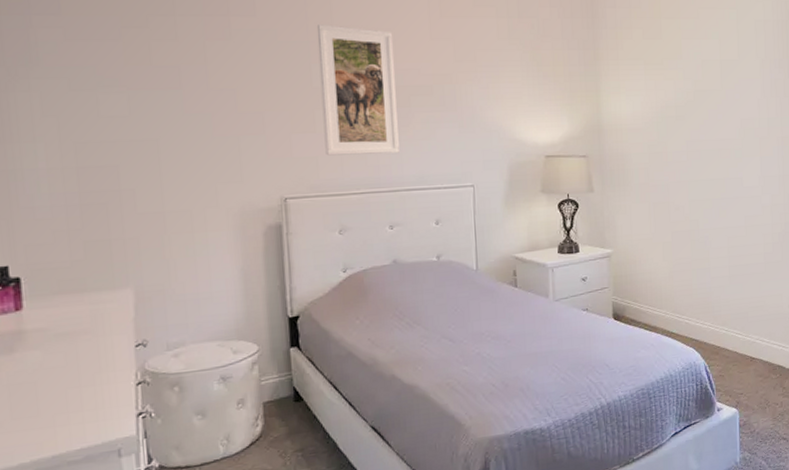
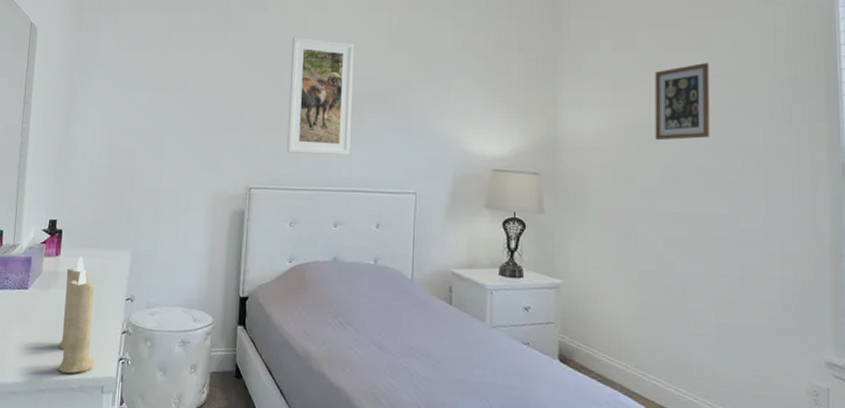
candle: none [37,306,102,448] -> present [58,256,95,374]
picture frame: none [677,48,721,119] -> present [654,62,710,141]

